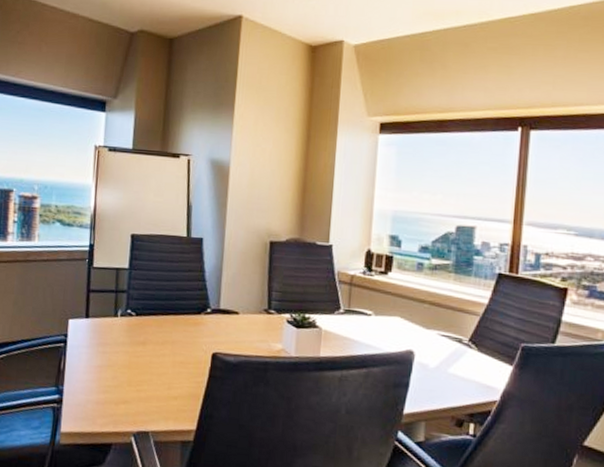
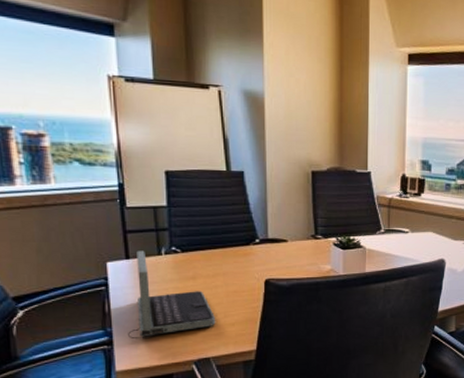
laptop: none [77,310,160,402] -> present [128,250,216,340]

